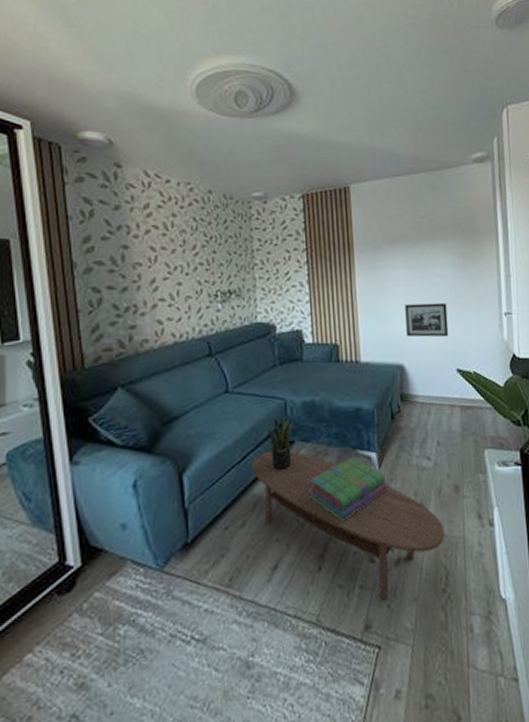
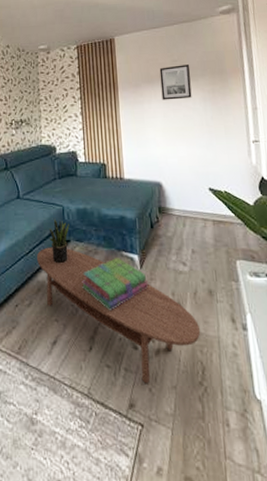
wall art: none [403,222,440,265] -> present [159,64,192,100]
picture frame: present [405,302,449,338] -> none [161,131,201,161]

